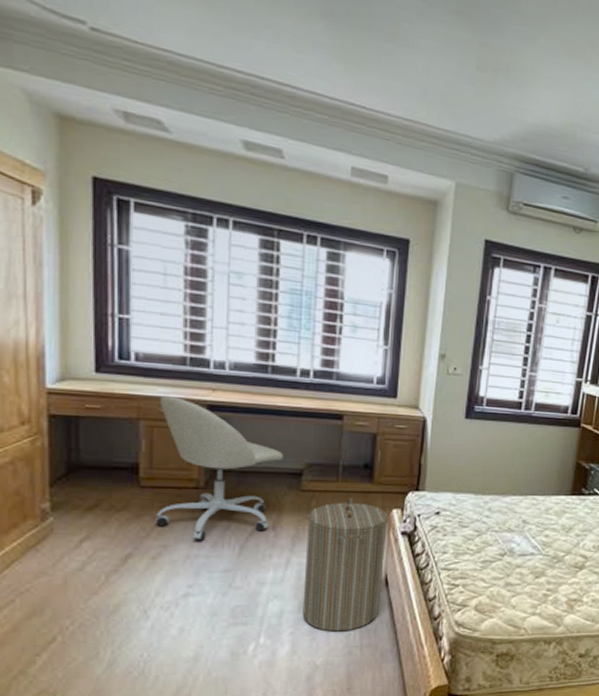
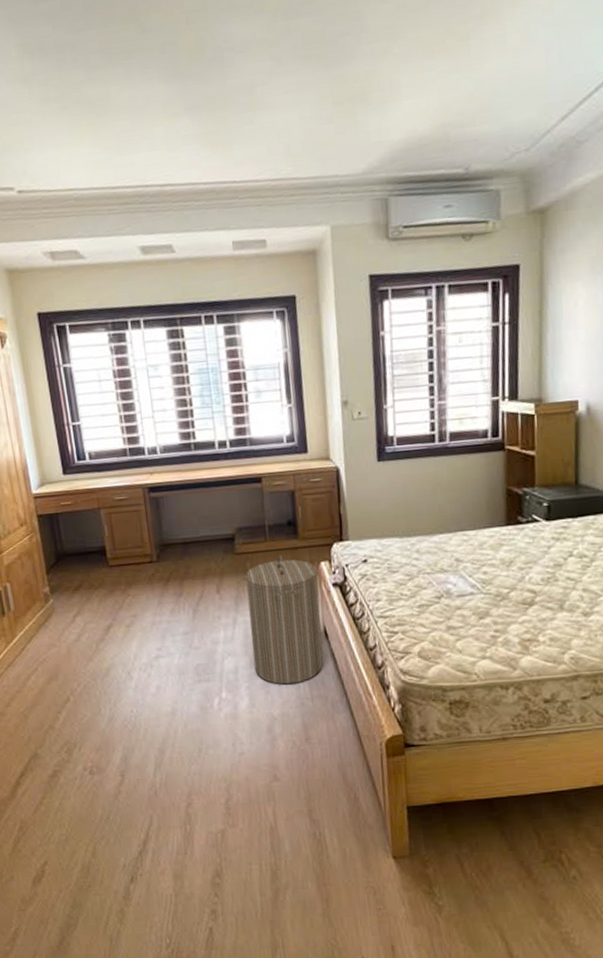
office chair: present [155,395,283,541] -> none [111,484,216,609]

